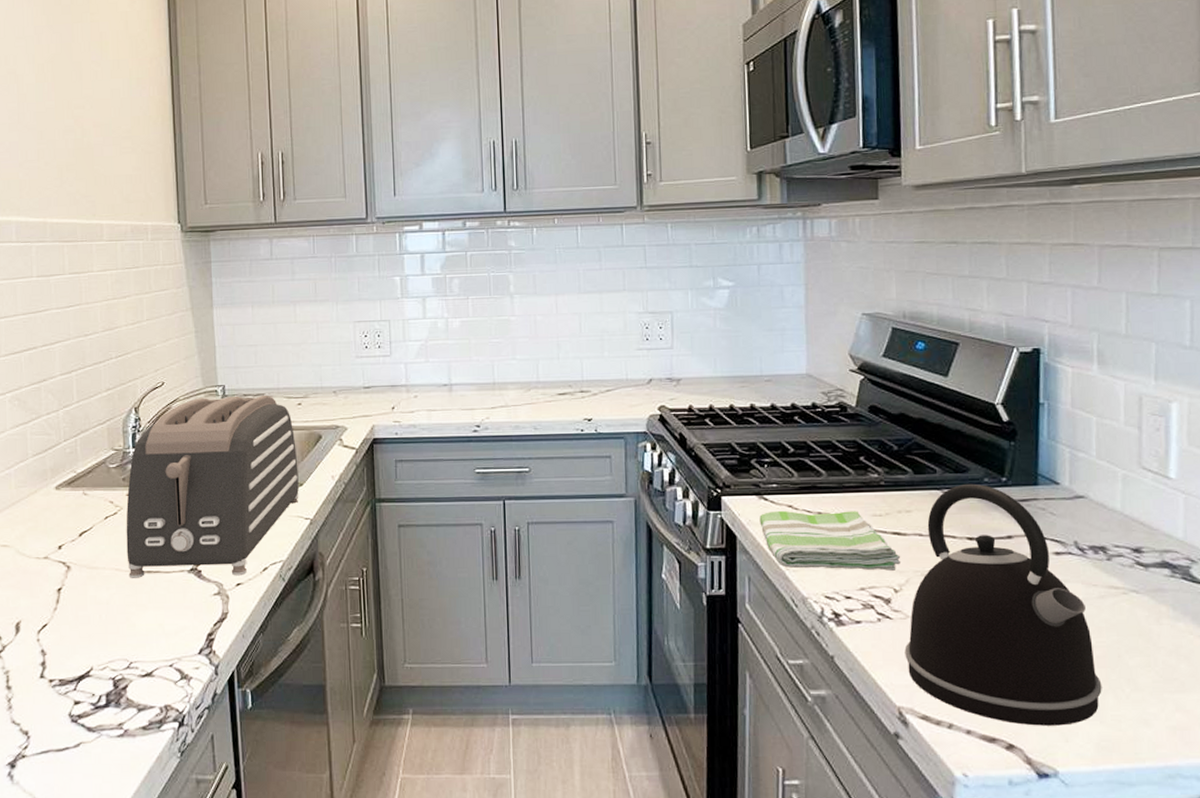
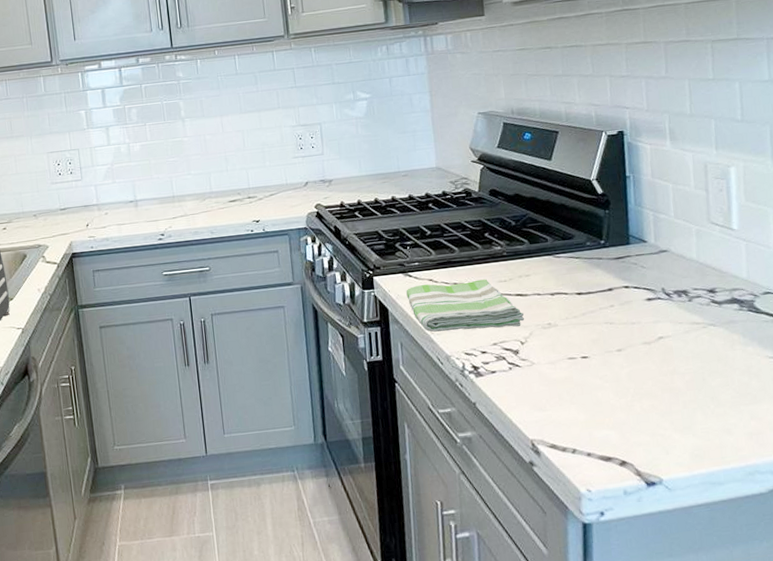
kettle: present [904,483,1102,726] -> none [532,247,693,444]

